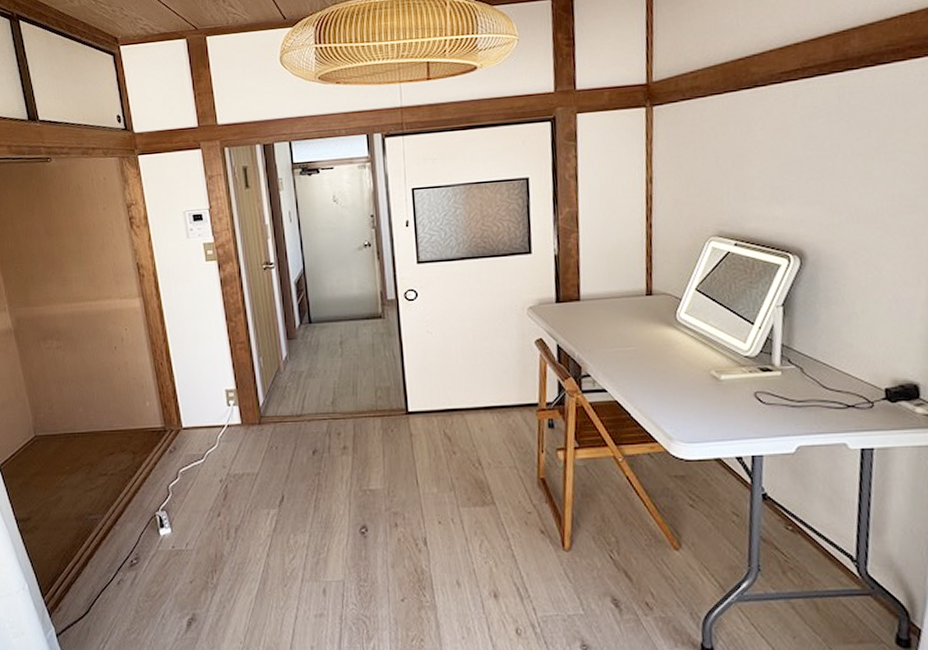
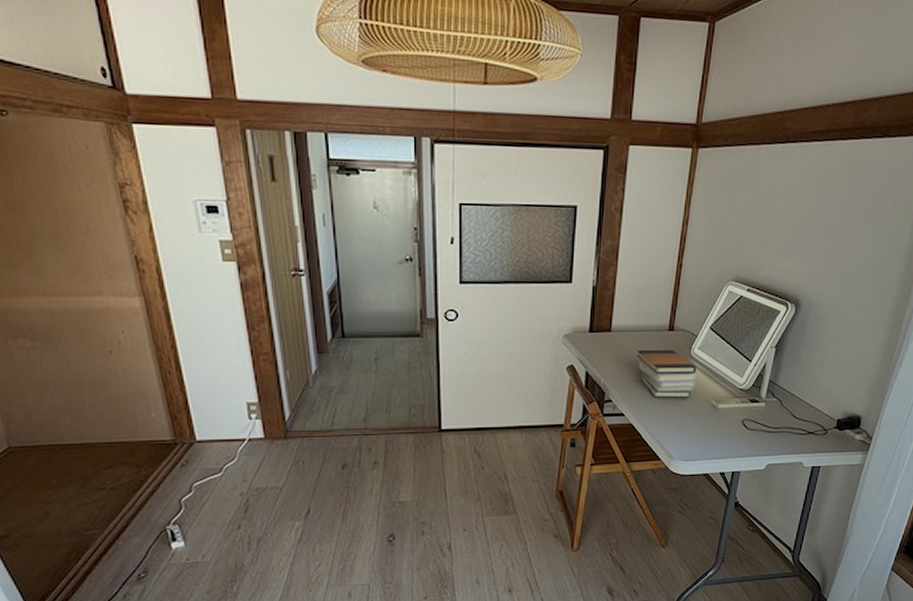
book stack: none [612,316,688,370] -> present [636,349,697,398]

